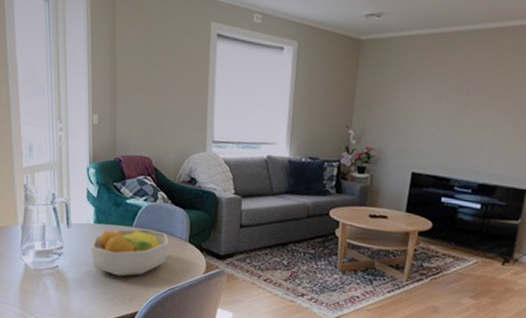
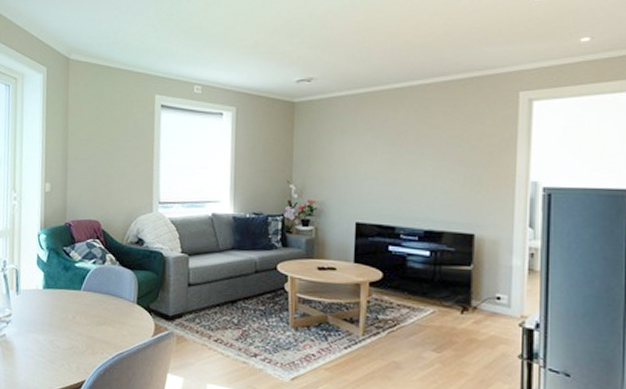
fruit bowl: present [91,228,169,277] -> none [39,292,117,343]

